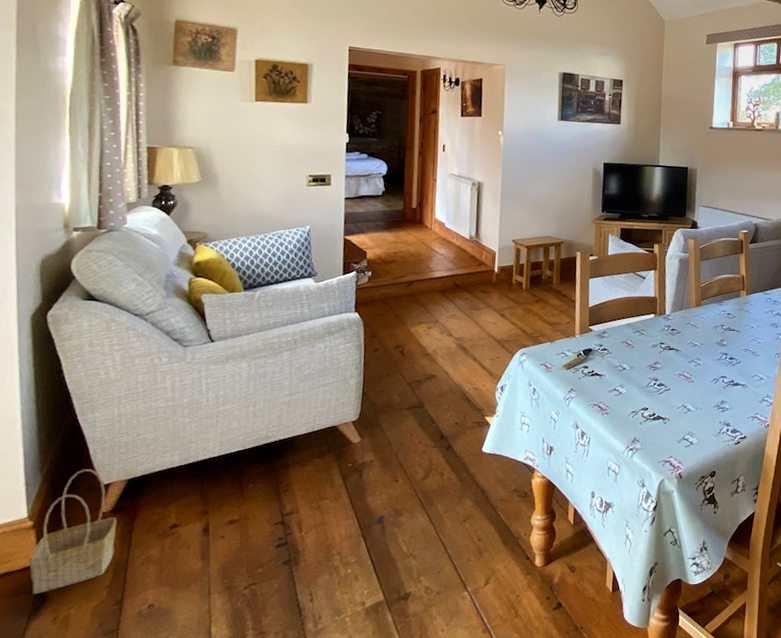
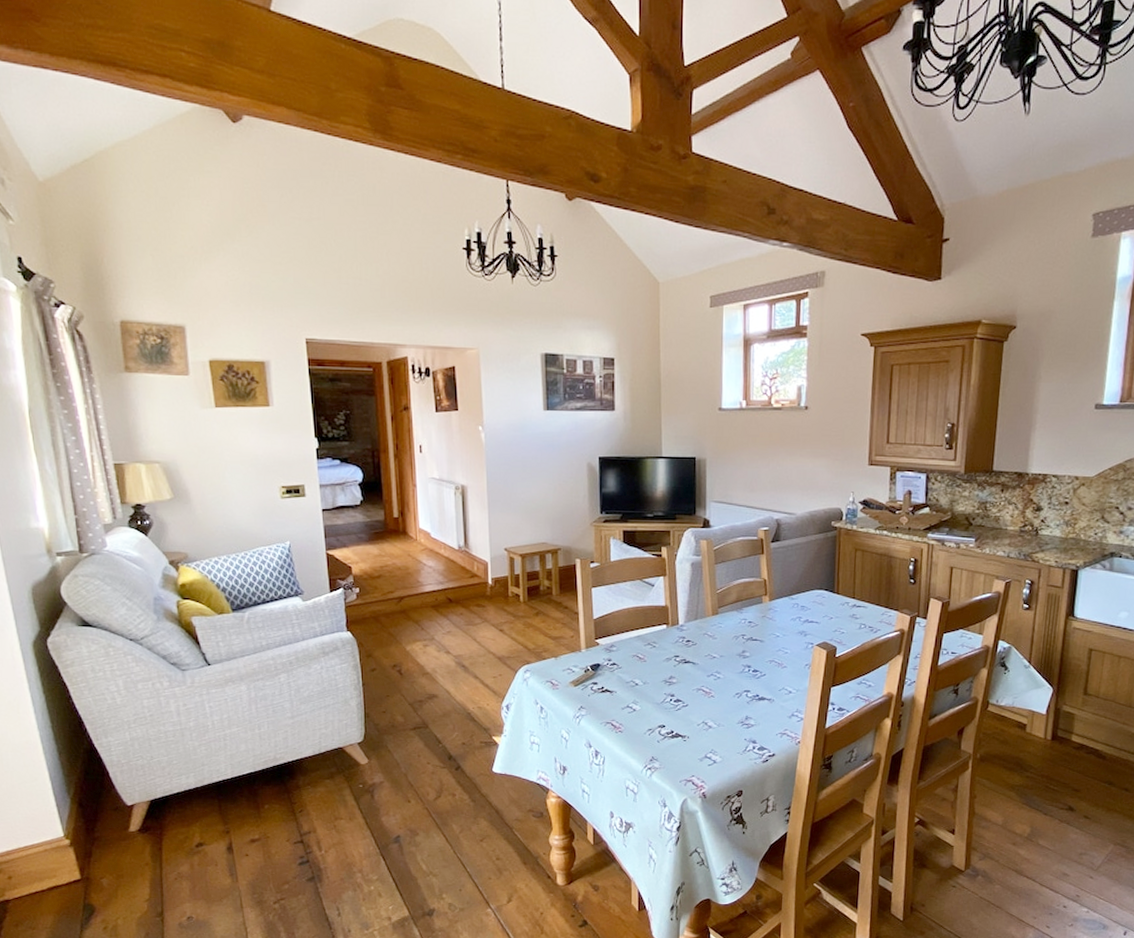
basket: present [29,469,118,595] -> none [72,791,148,907]

